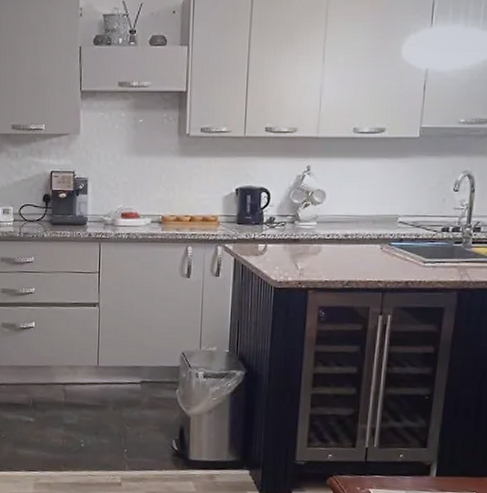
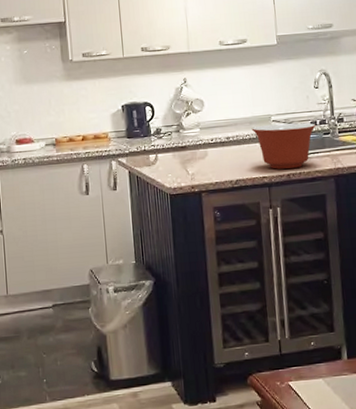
mixing bowl: none [374,225,447,276] -> present [251,122,316,169]

